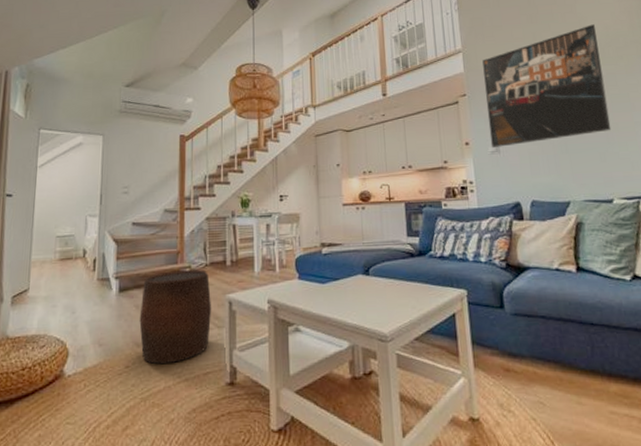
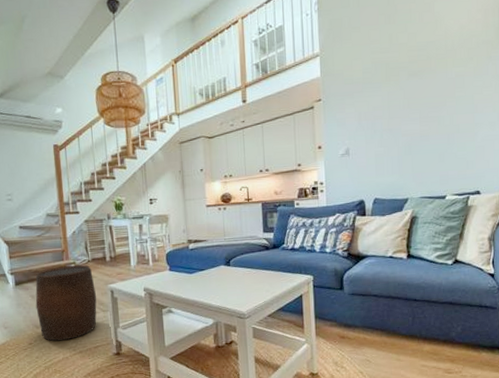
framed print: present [482,24,612,149] -> none [339,24,453,152]

